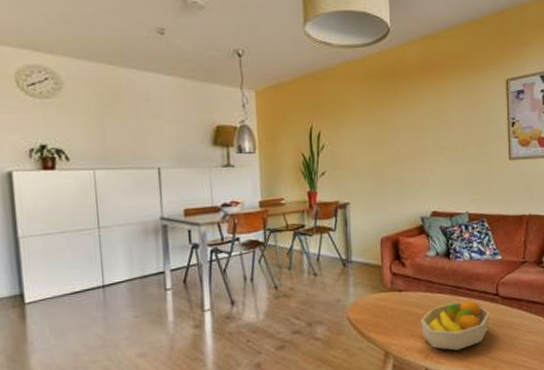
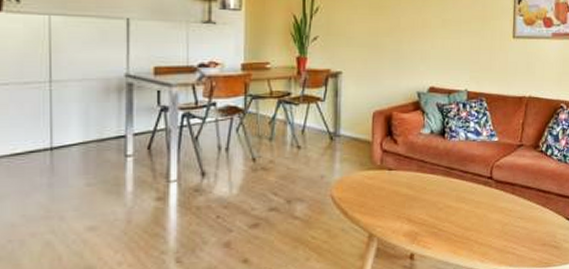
fruit bowl: present [421,299,490,351] -> none [409,181,482,235]

